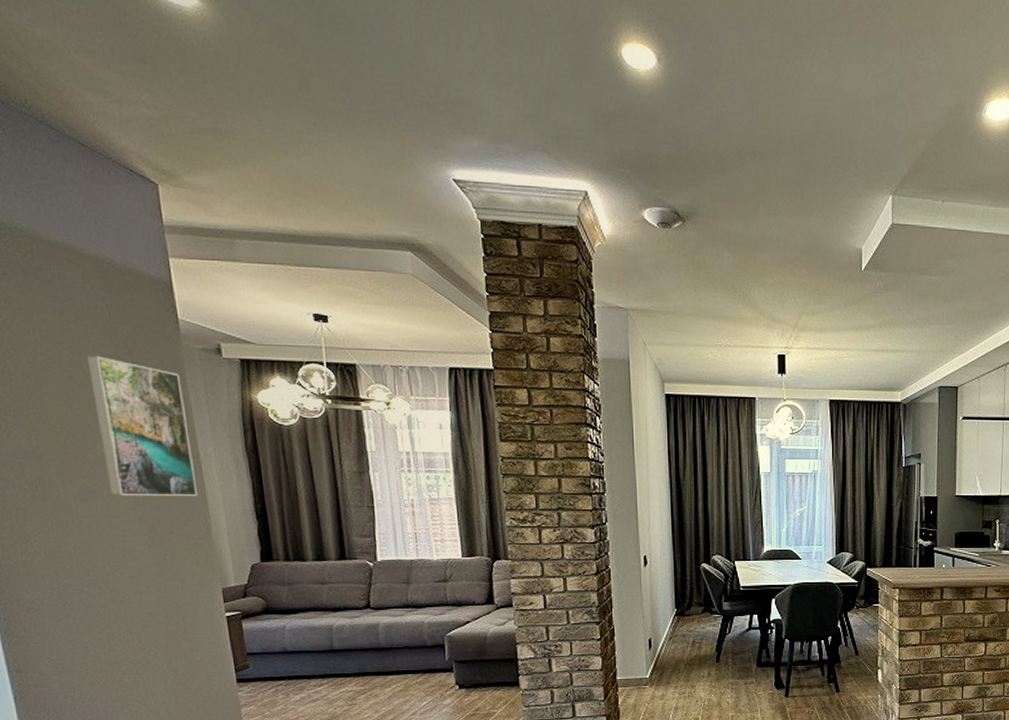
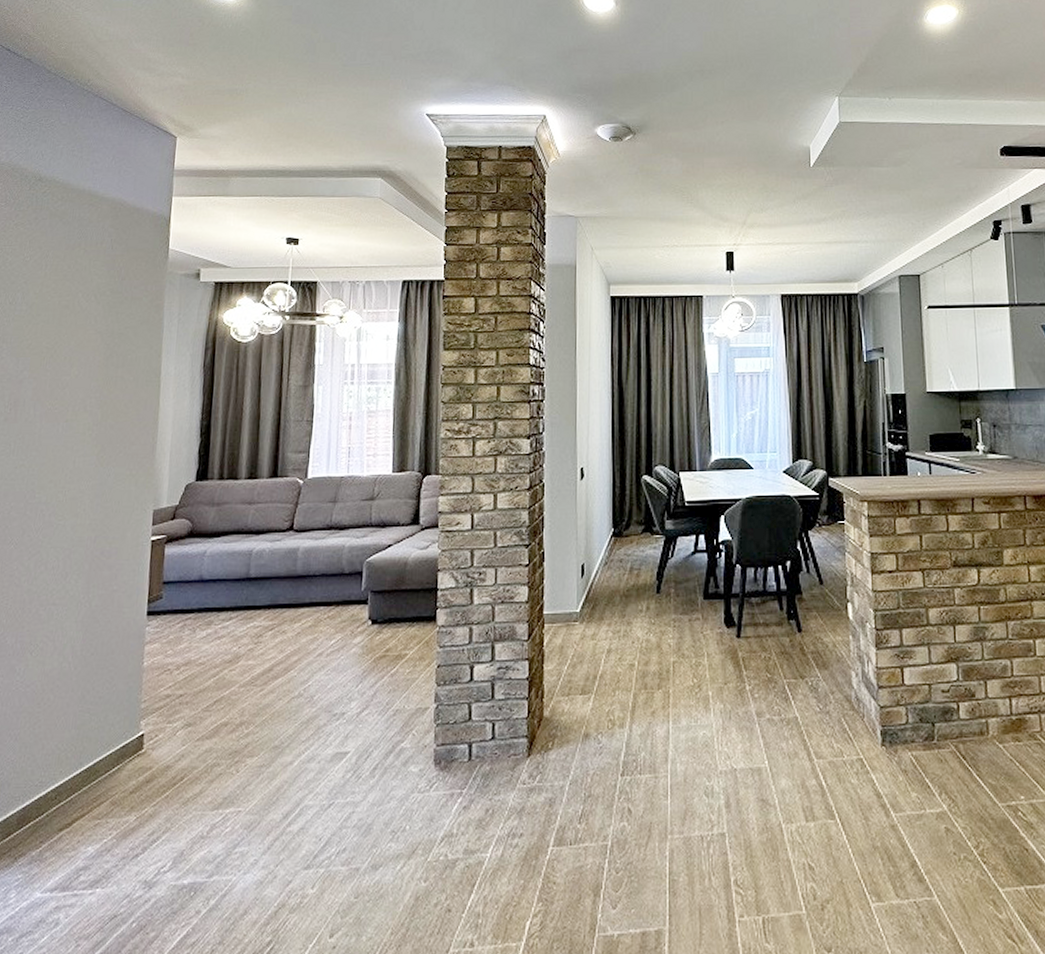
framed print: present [86,355,197,497] -> none [73,285,159,417]

